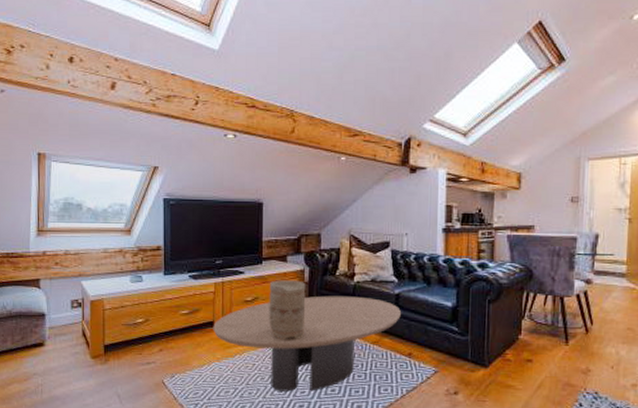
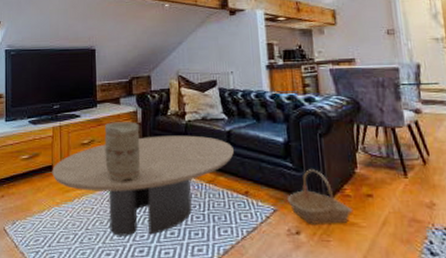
basket: none [450,334,512,386] -> present [288,169,353,224]

